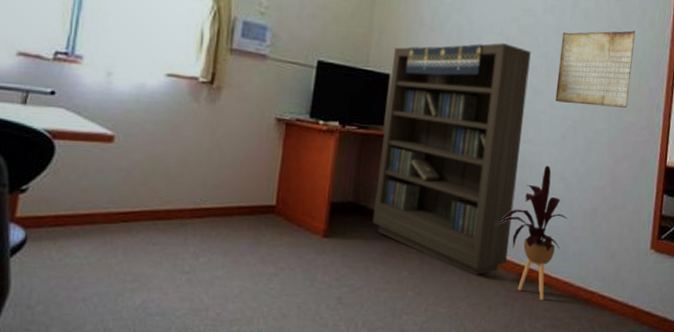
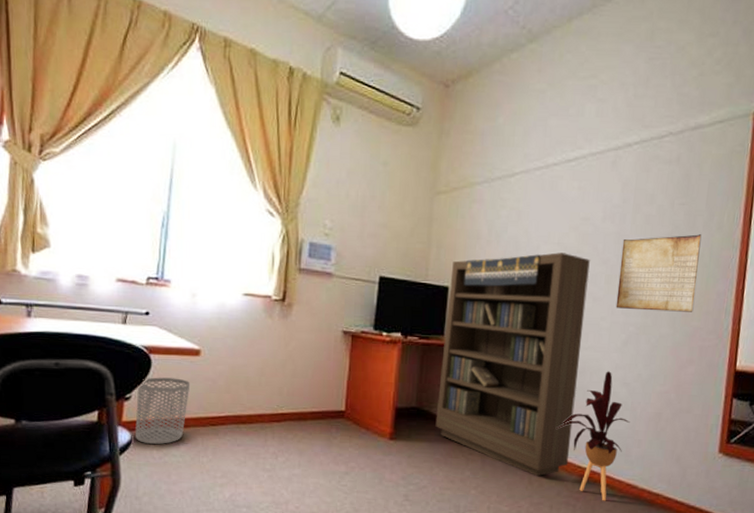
waste bin: none [31,166,101,245] -> present [135,377,191,445]

